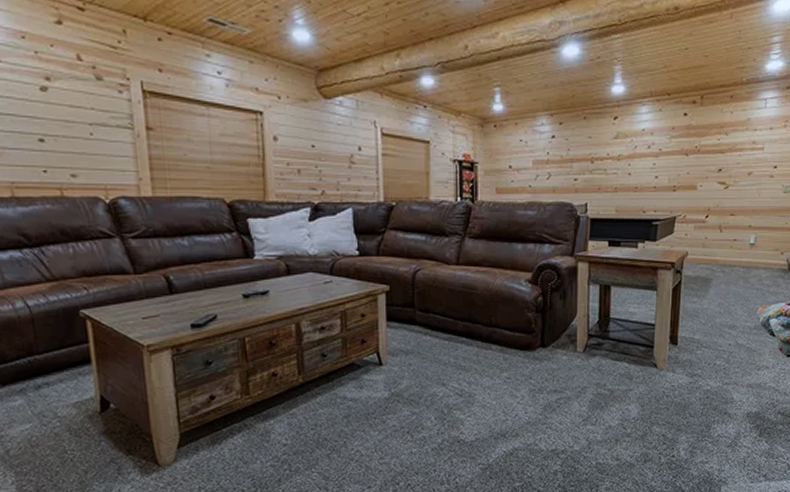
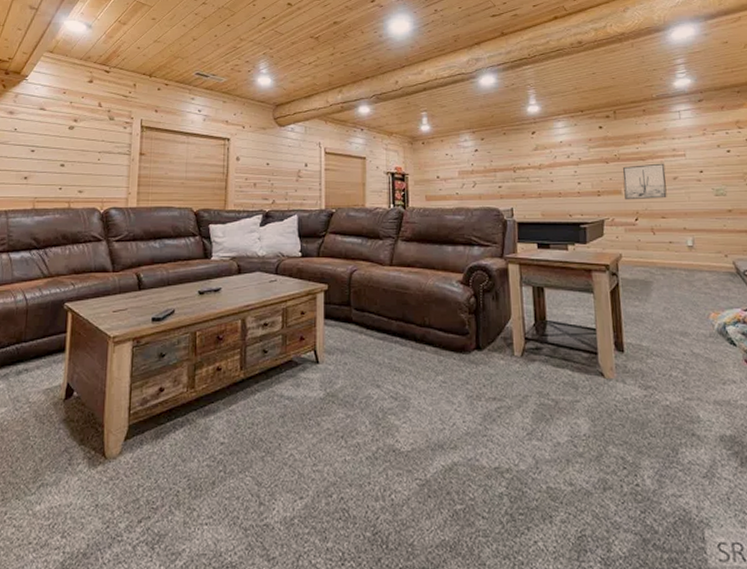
wall art: none [699,156,743,196] -> present [622,163,667,200]

